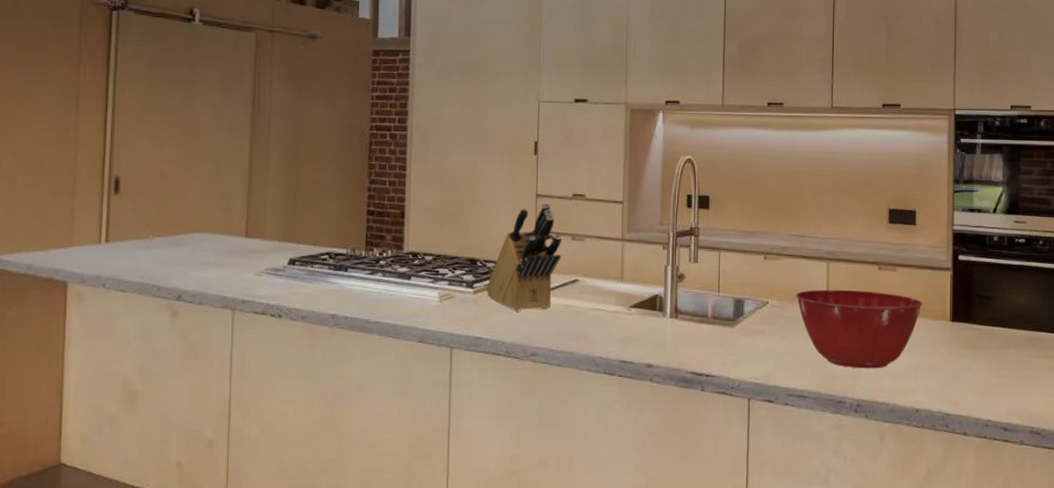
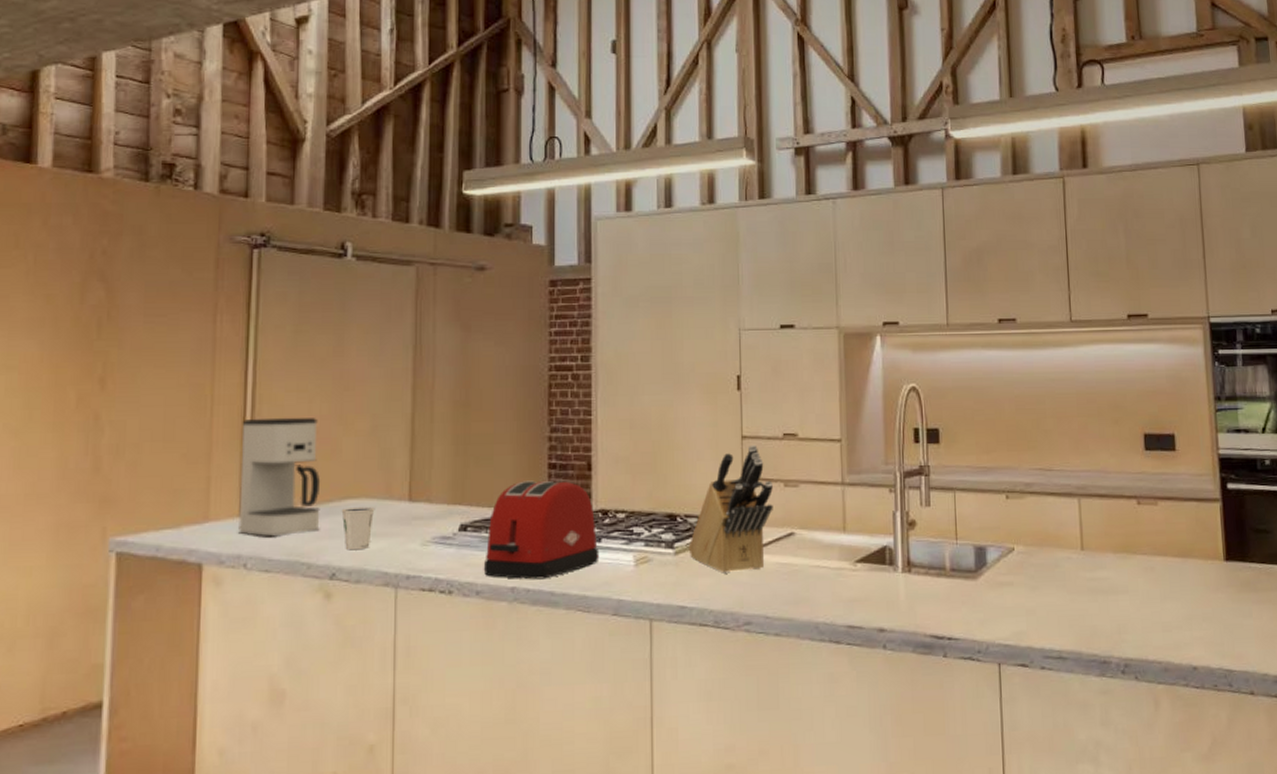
coffee maker: none [98,159,170,263] -> present [238,417,321,539]
dixie cup: none [187,239,216,277] -> present [341,506,375,551]
toaster: none [308,224,409,309] -> present [483,480,600,580]
mixing bowl: present [795,289,924,369] -> none [1044,529,1192,622]

